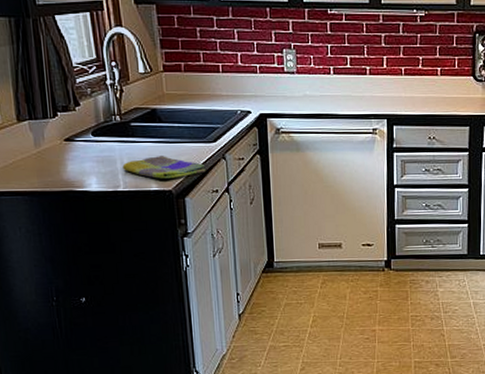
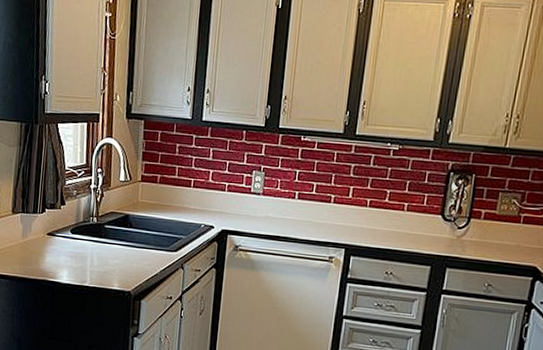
dish towel: present [122,155,206,179] -> none [91,257,164,281]

